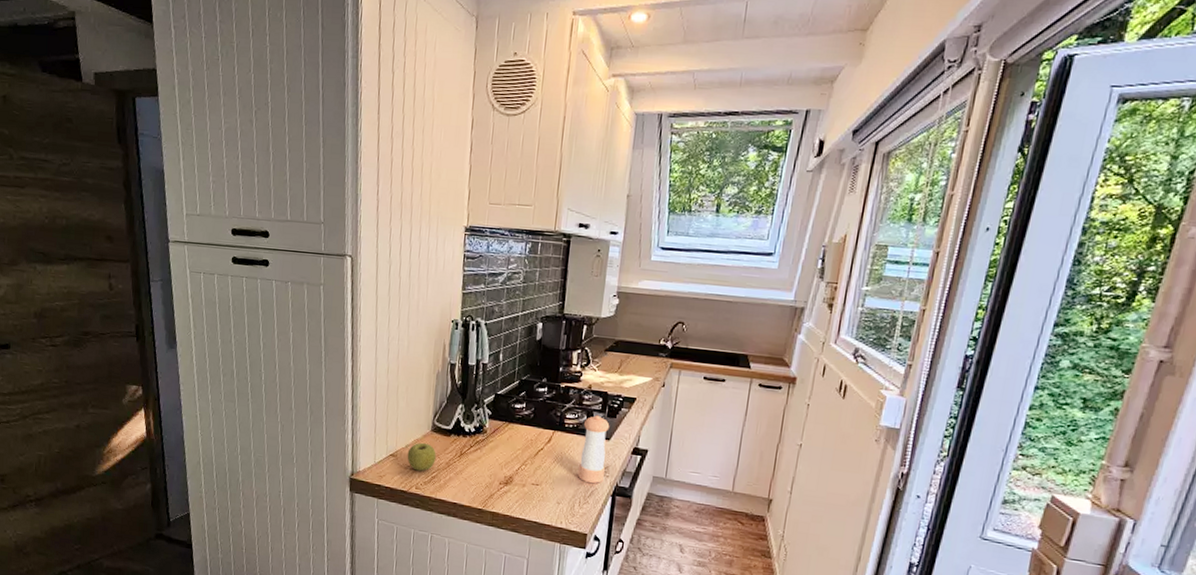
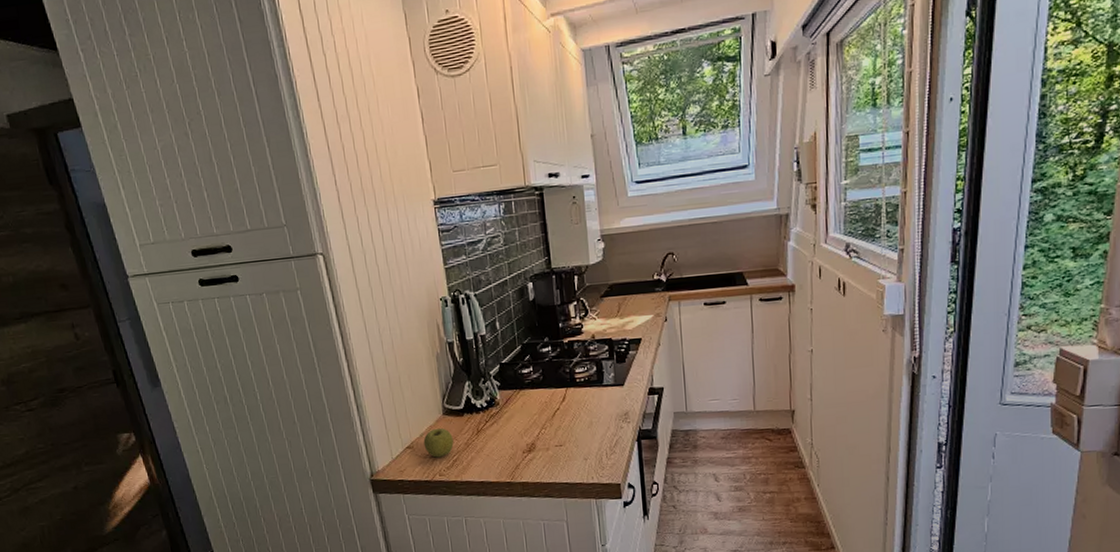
pepper shaker: present [578,414,610,484] -> none [595,363,625,433]

